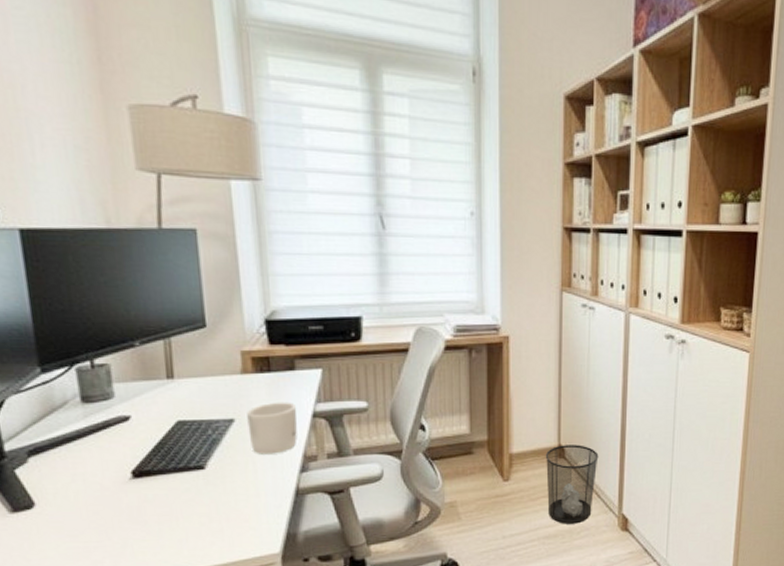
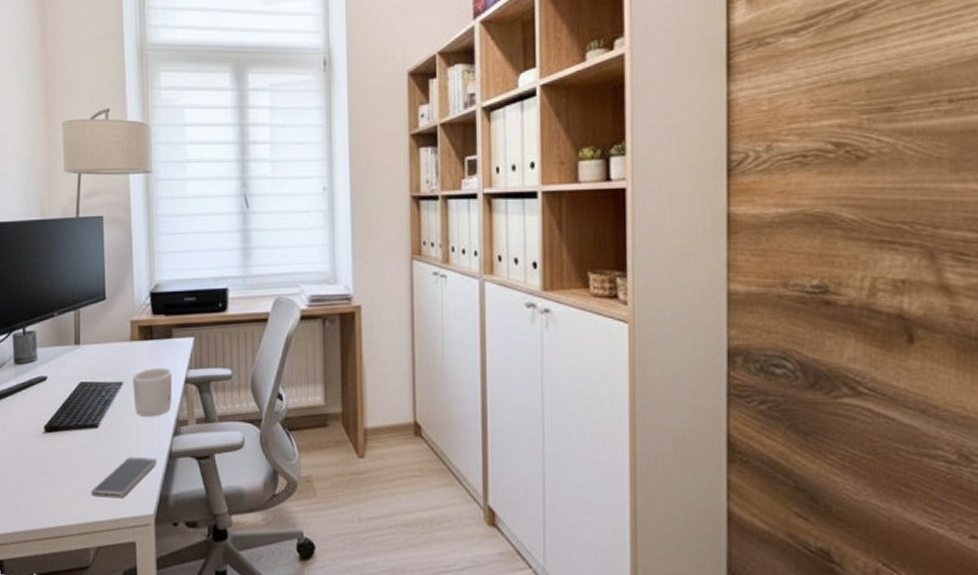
smartphone: none [200,497,282,542] -> present [91,457,158,499]
waste bin: present [545,445,599,524] -> none [400,422,458,513]

